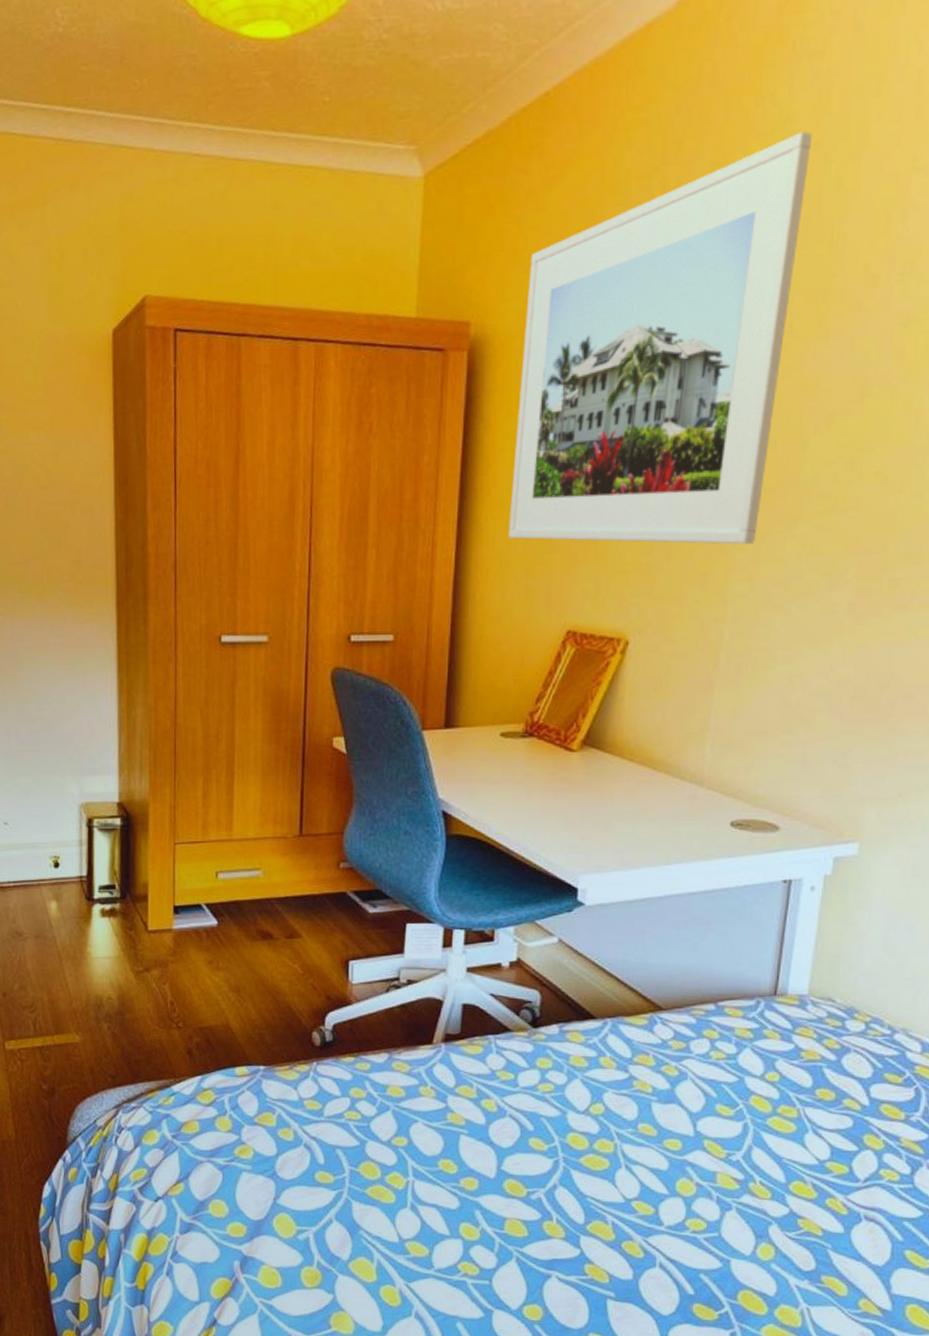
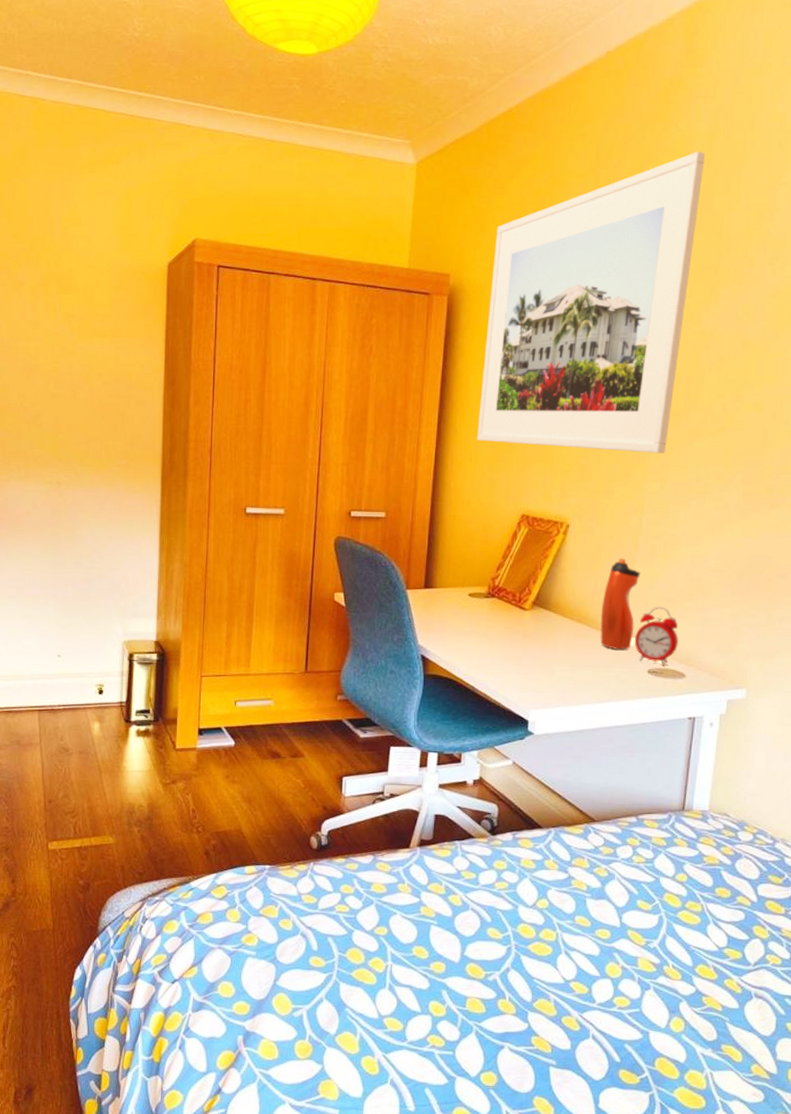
water bottle: none [669,681,722,798] -> present [600,558,641,650]
alarm clock: none [712,741,771,817] -> present [634,606,678,666]

